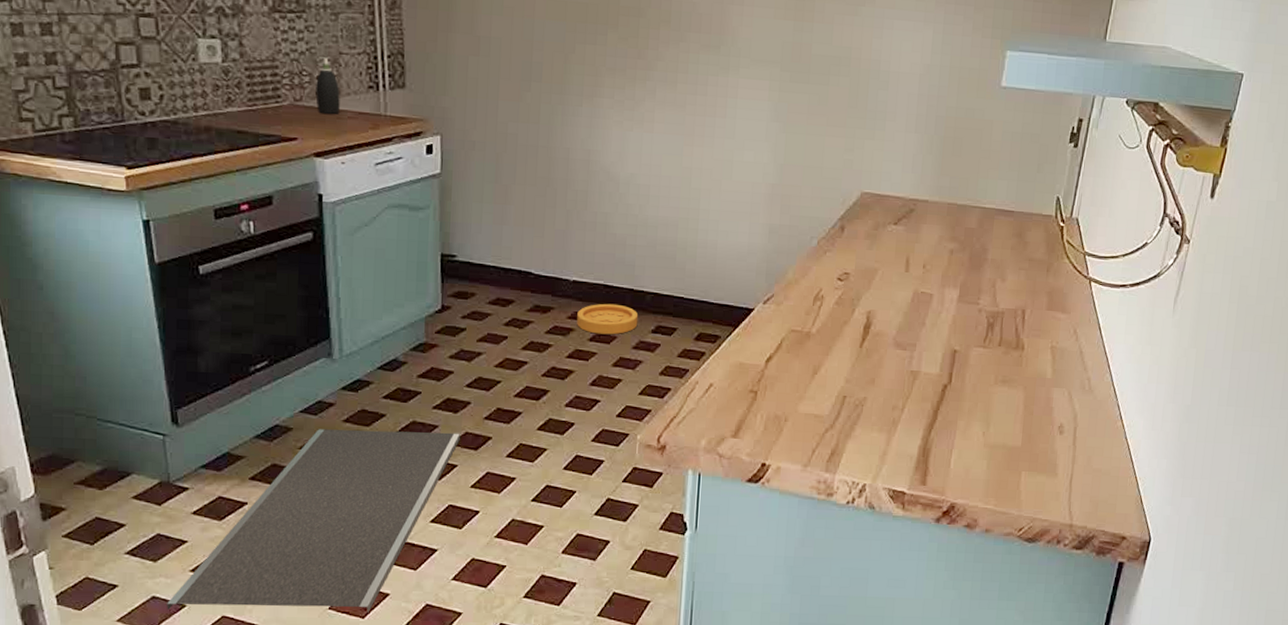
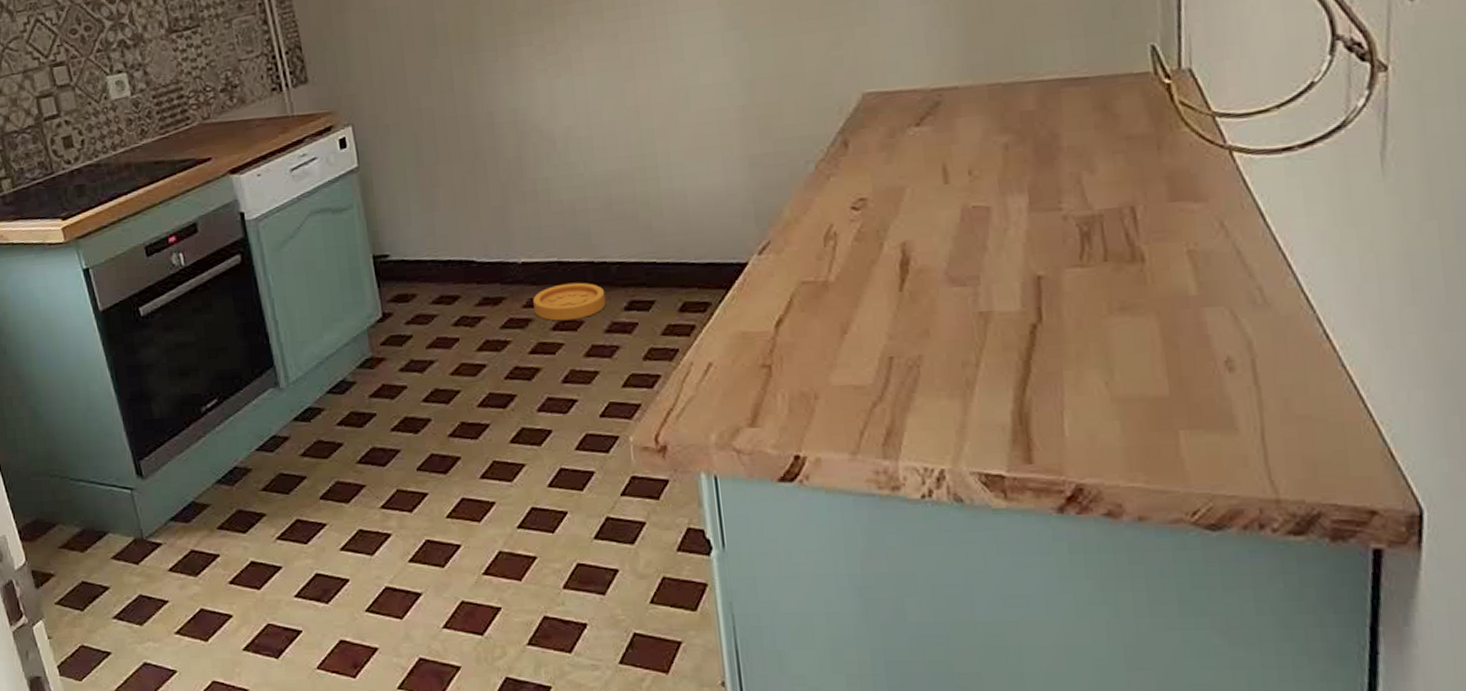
door mat: present [167,429,460,613] -> none [158,456,426,677]
soap dispenser: present [315,57,340,115] -> none [220,68,248,128]

